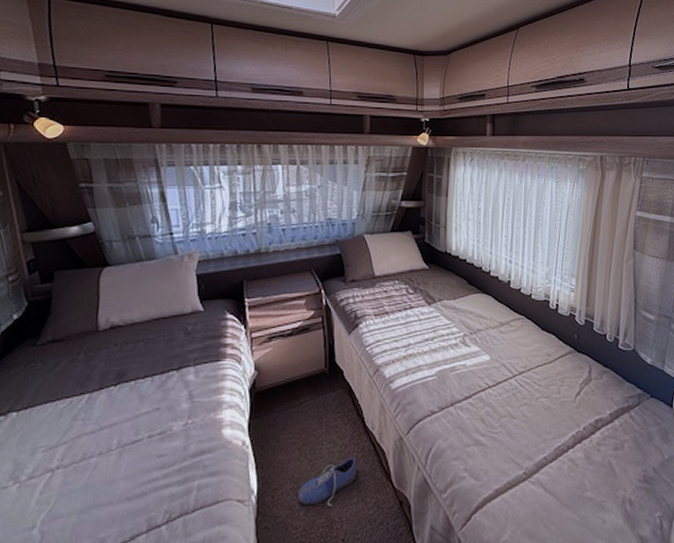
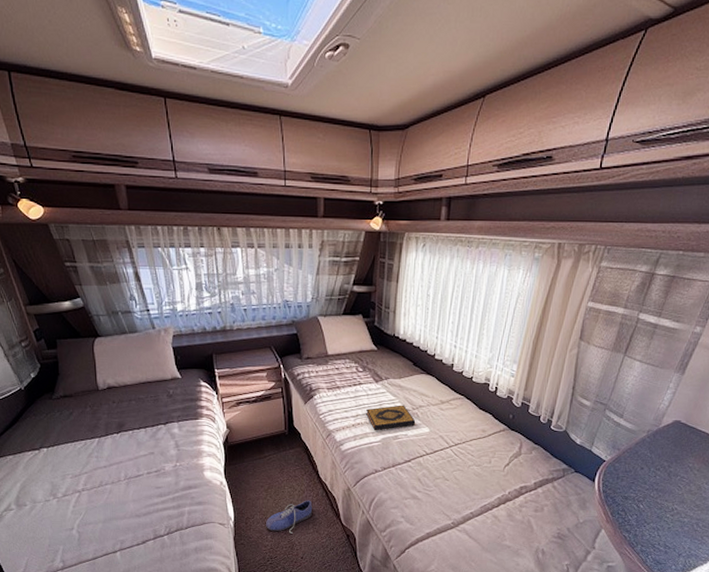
hardback book: none [419,329,475,361] -> present [366,405,416,430]

